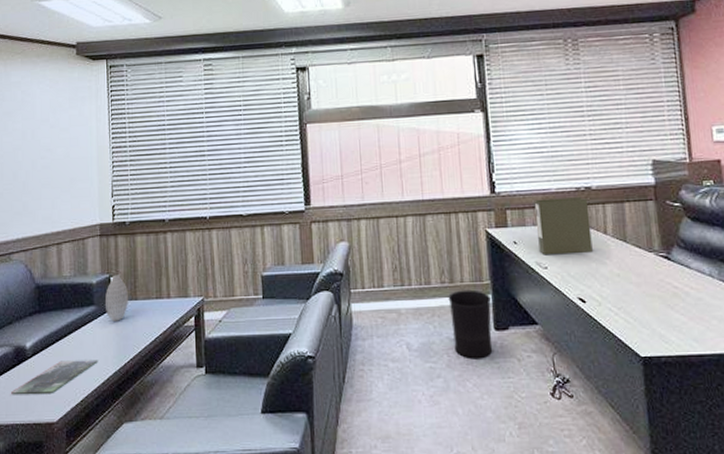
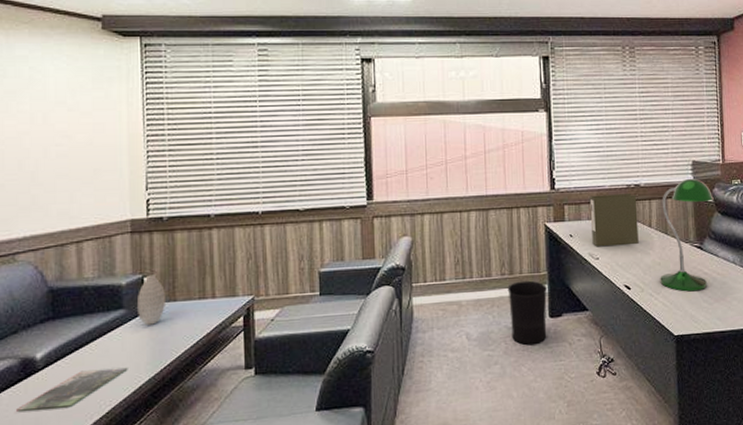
desk lamp: none [617,179,681,308] -> present [660,178,714,292]

